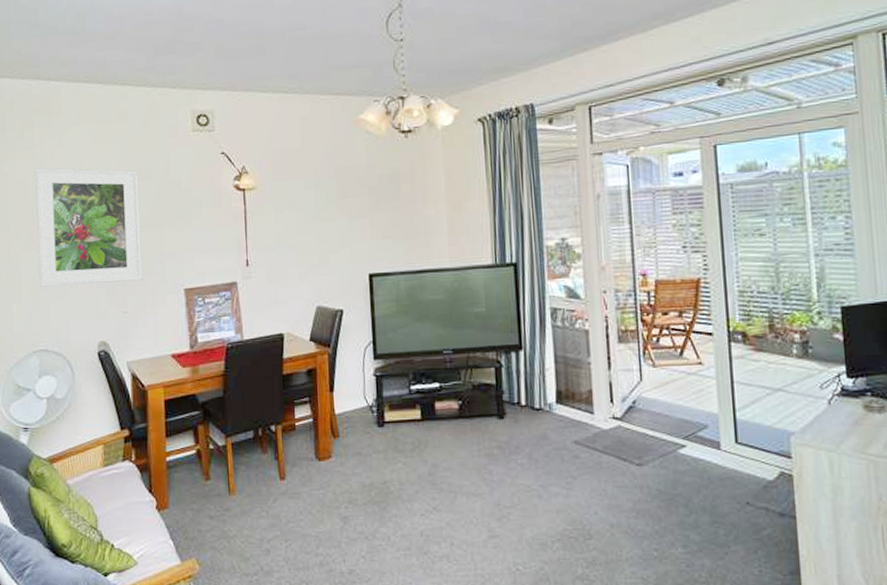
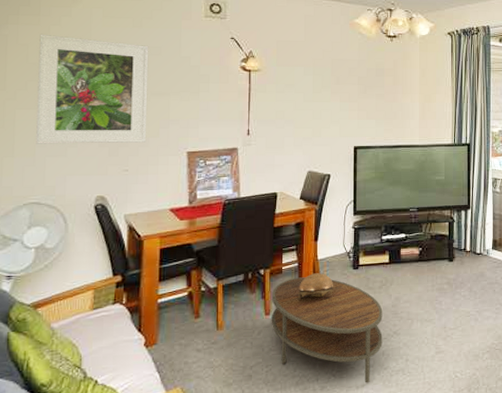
coffee table: none [285,435,420,570] -> present [271,277,383,383]
decorative bowl: none [315,431,356,464] -> present [298,273,333,301]

